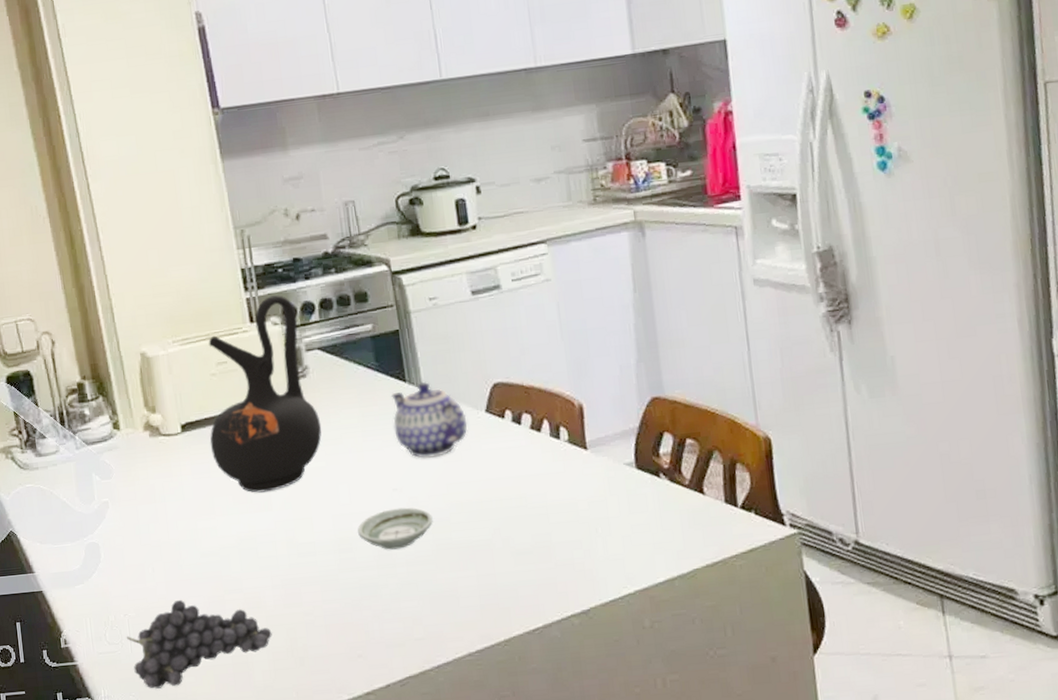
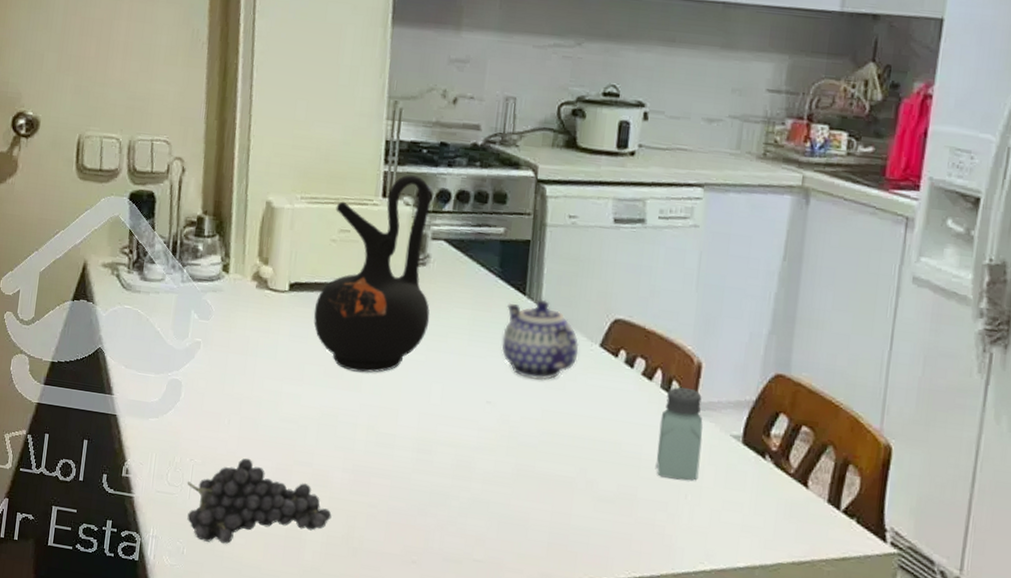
saucer: present [357,507,433,550] -> none [441,421,520,464]
saltshaker: none [556,430,604,518] -> present [656,387,703,481]

